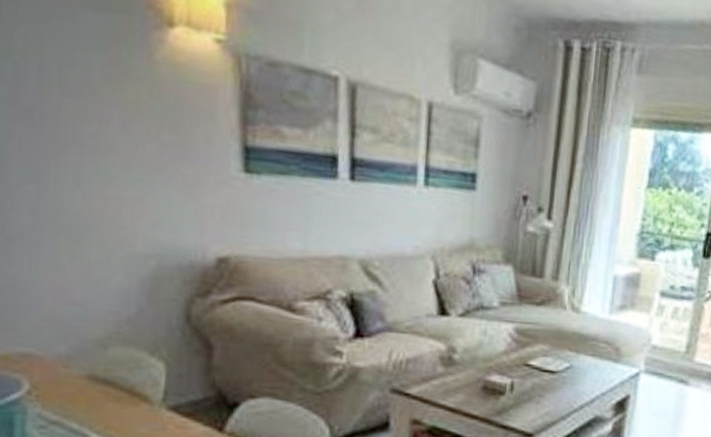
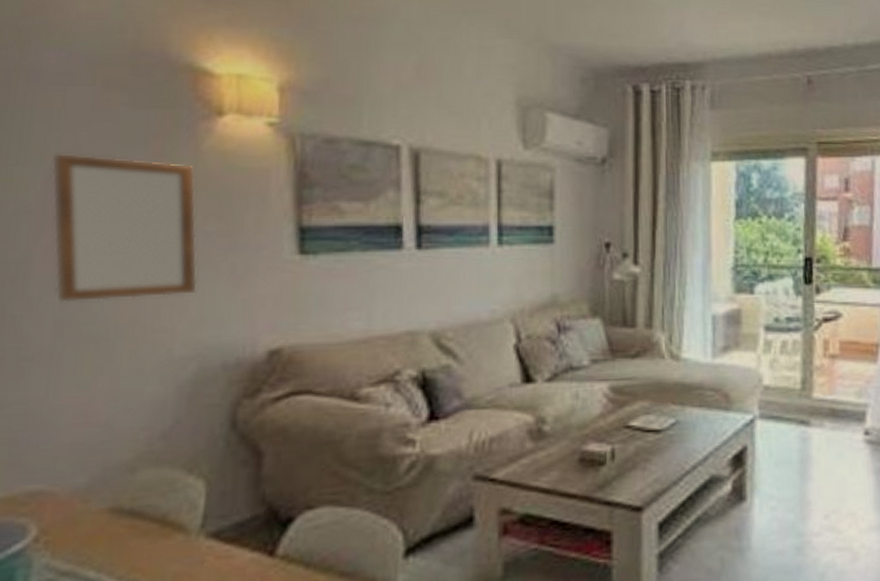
home mirror: none [19,47,155,199] -> present [51,152,198,303]

